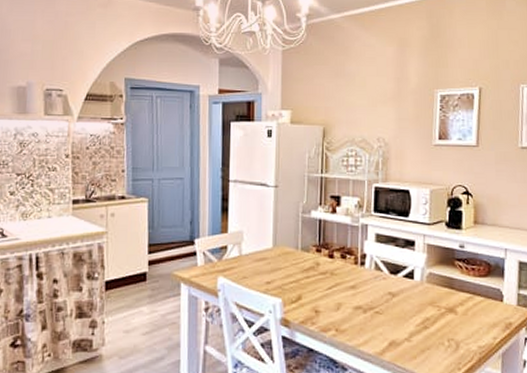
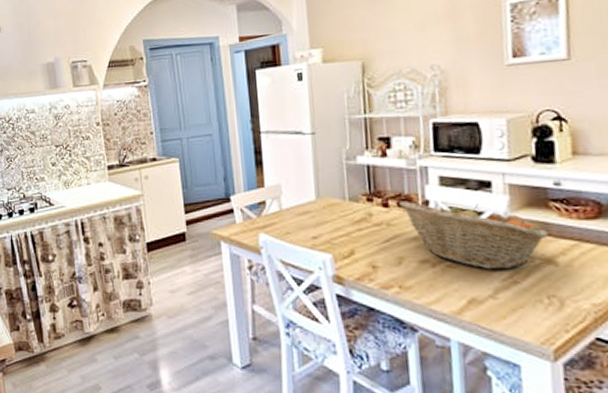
fruit basket: none [342,253,453,317] -> present [399,200,549,270]

